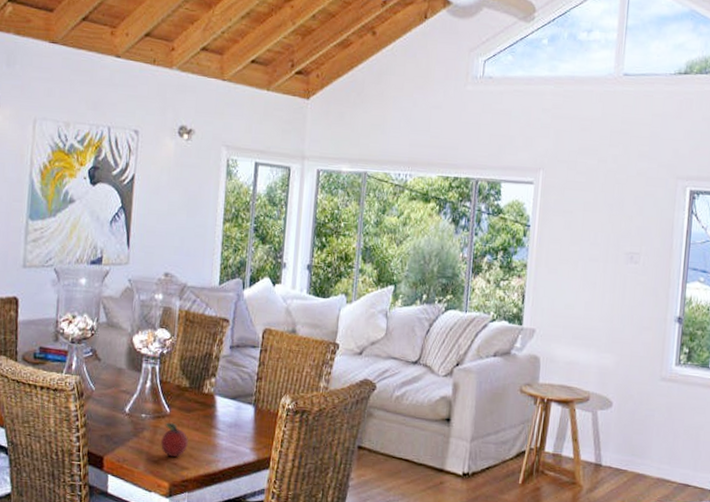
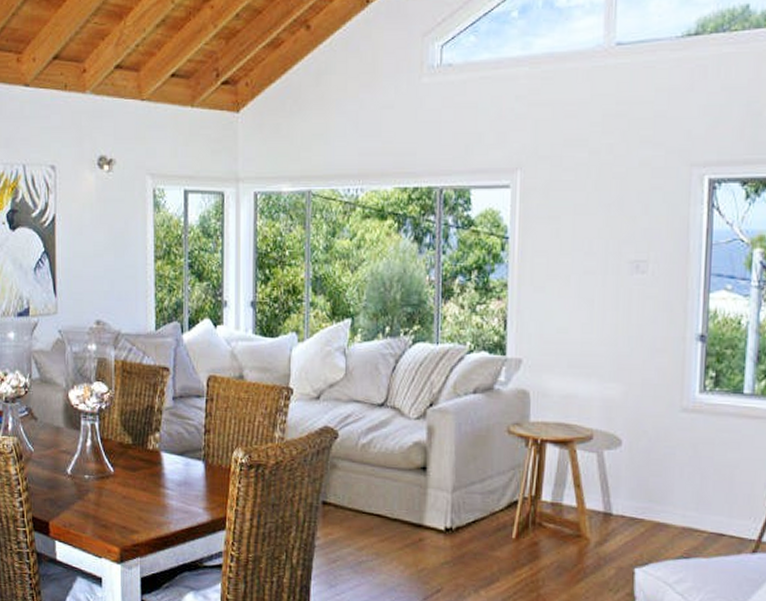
fruit: present [161,422,188,458] -> none [107,482,136,521]

